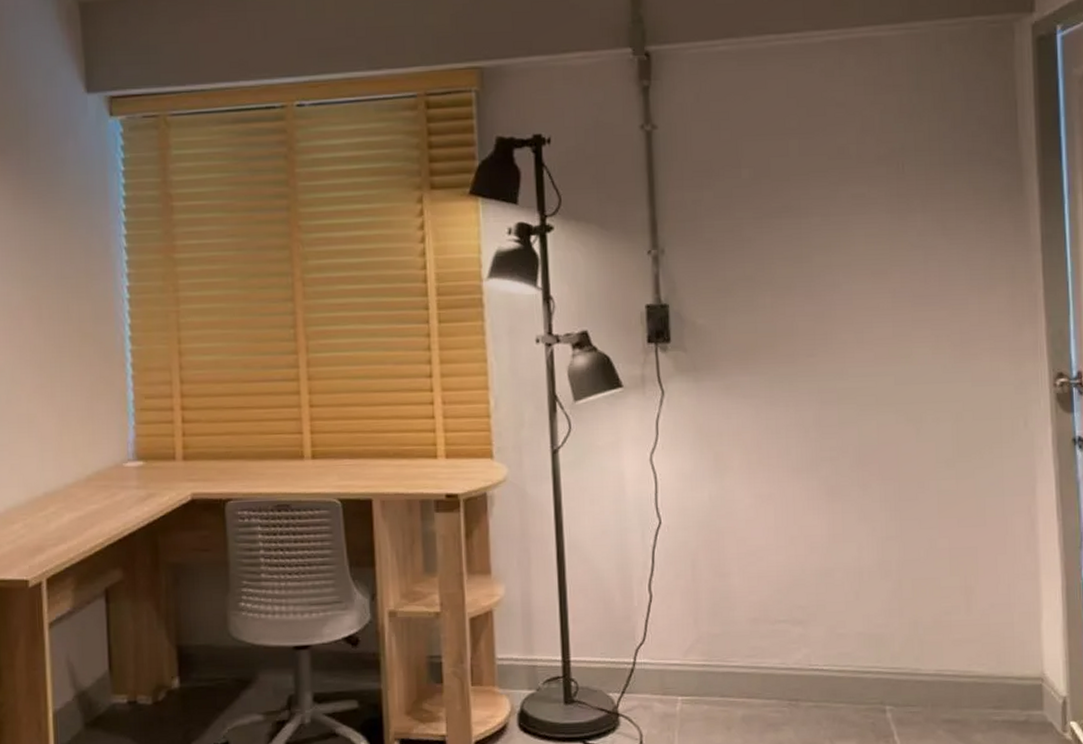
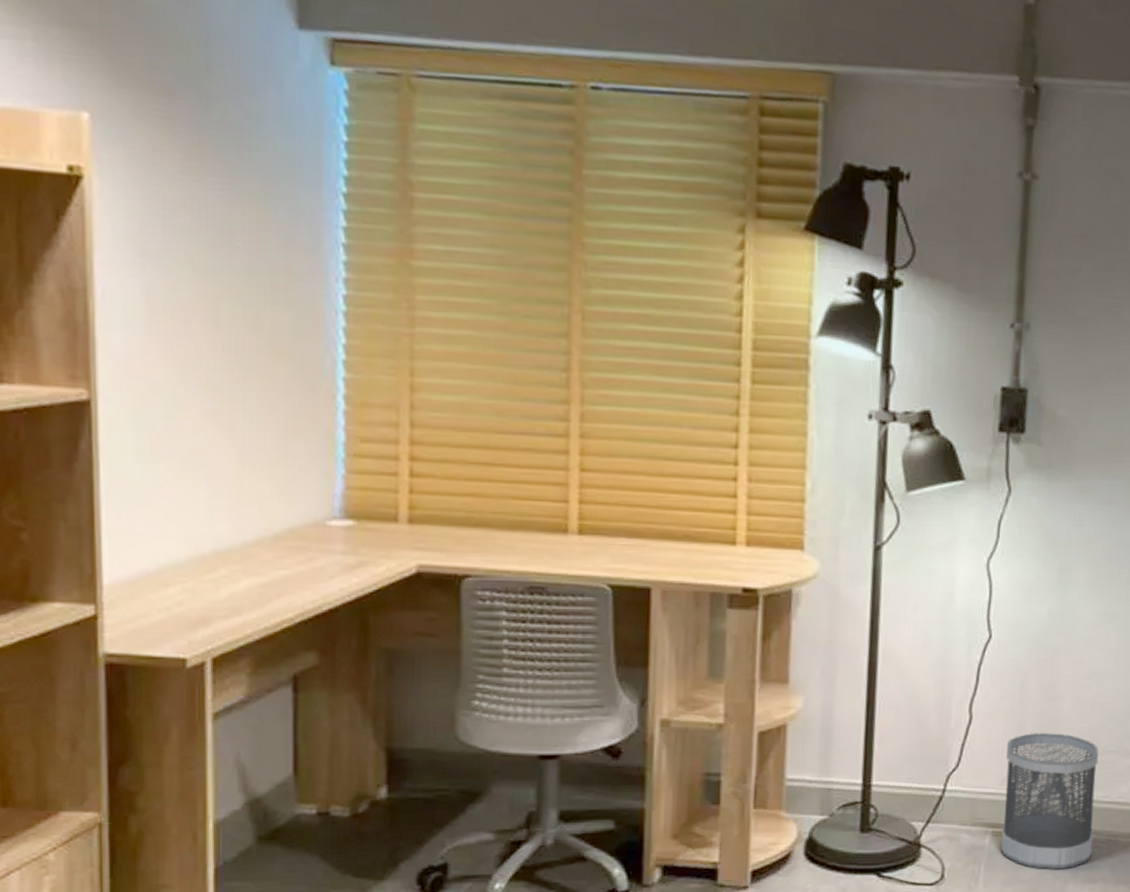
wastebasket: none [686,606,776,733] -> present [1001,733,1099,869]

